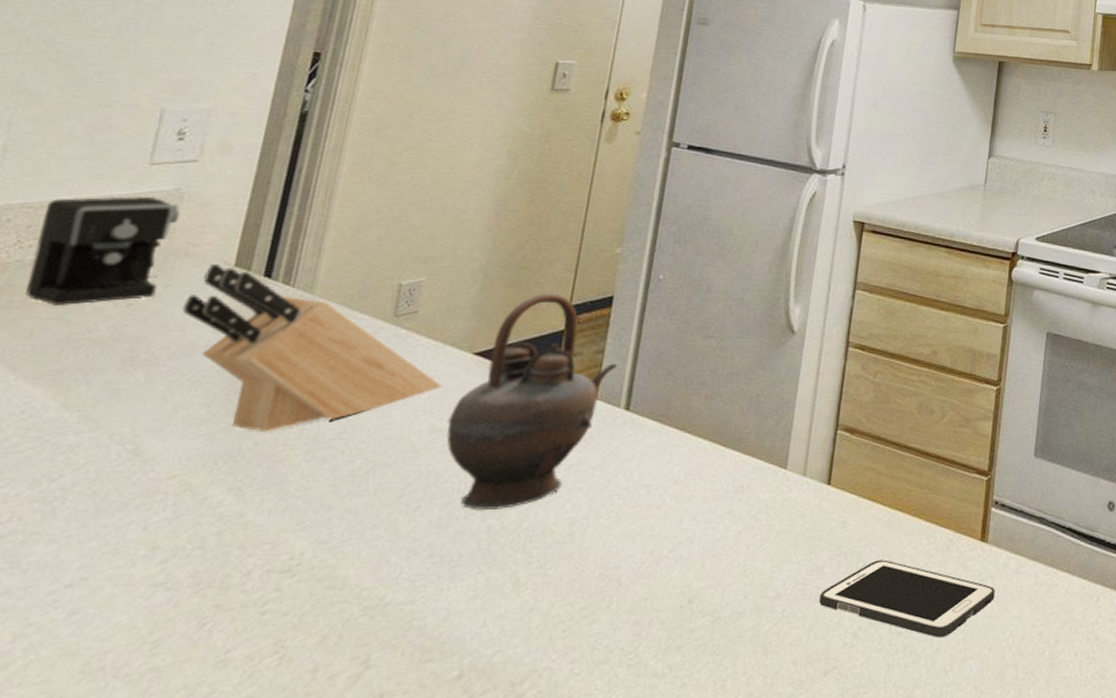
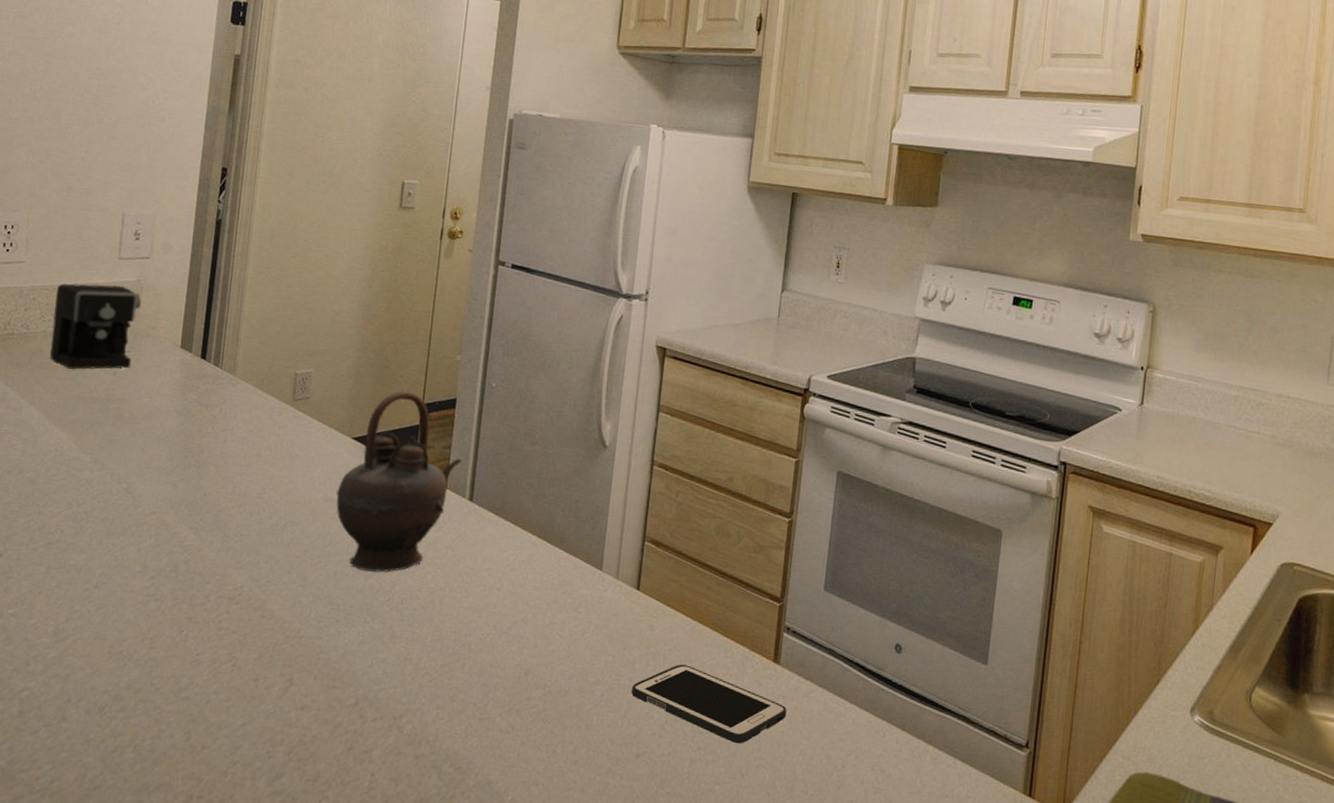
knife block: present [182,264,444,432] -> none [149,345,332,486]

